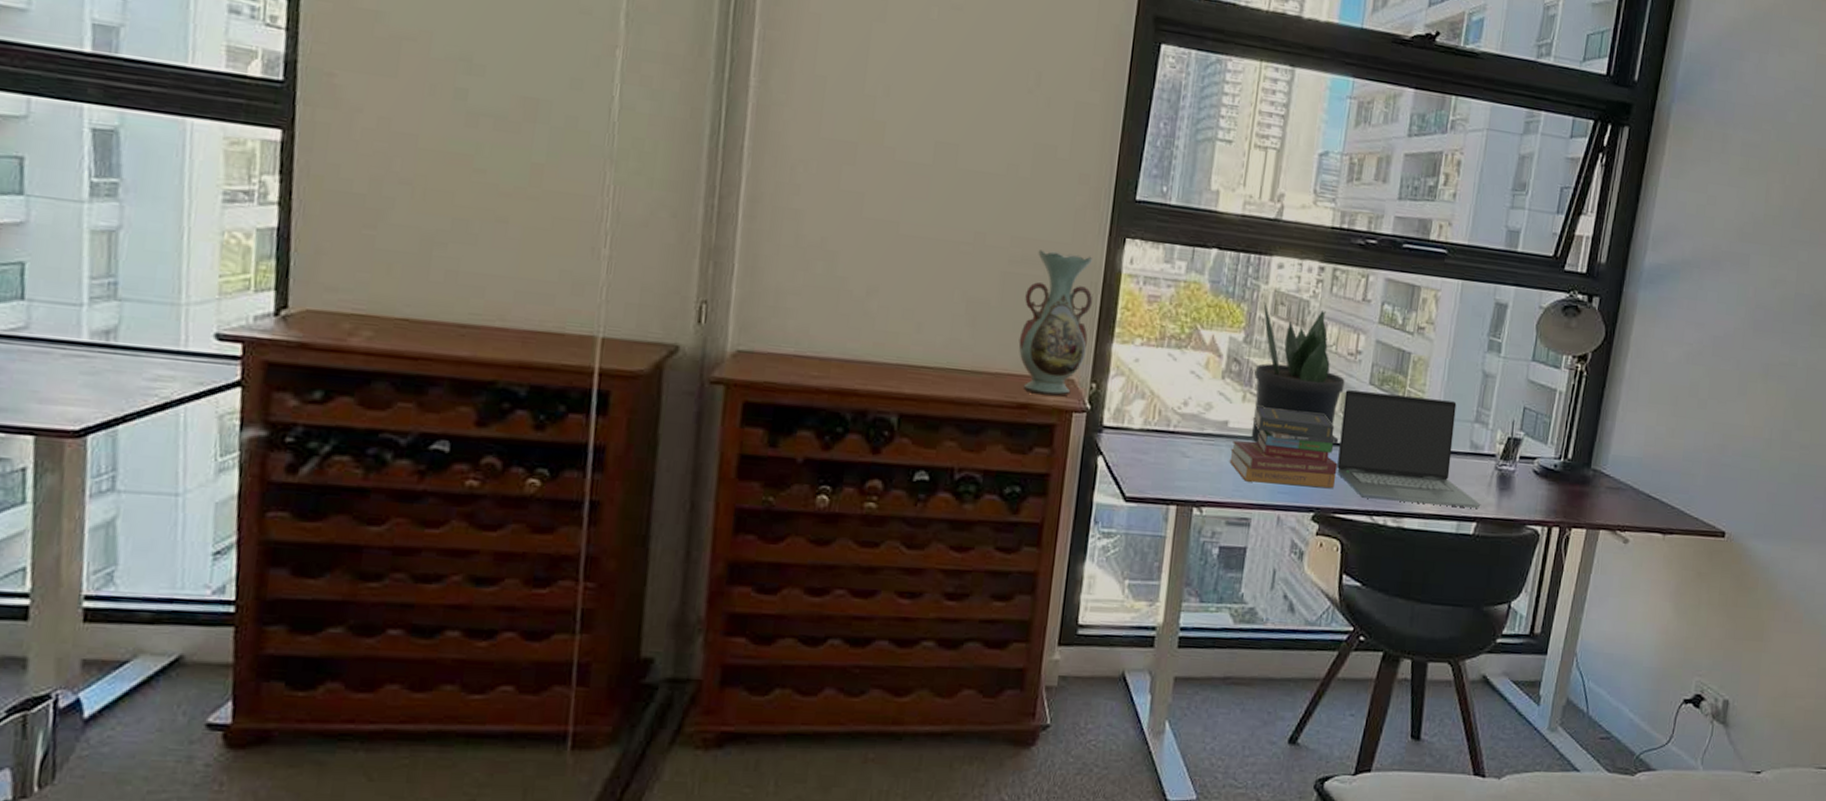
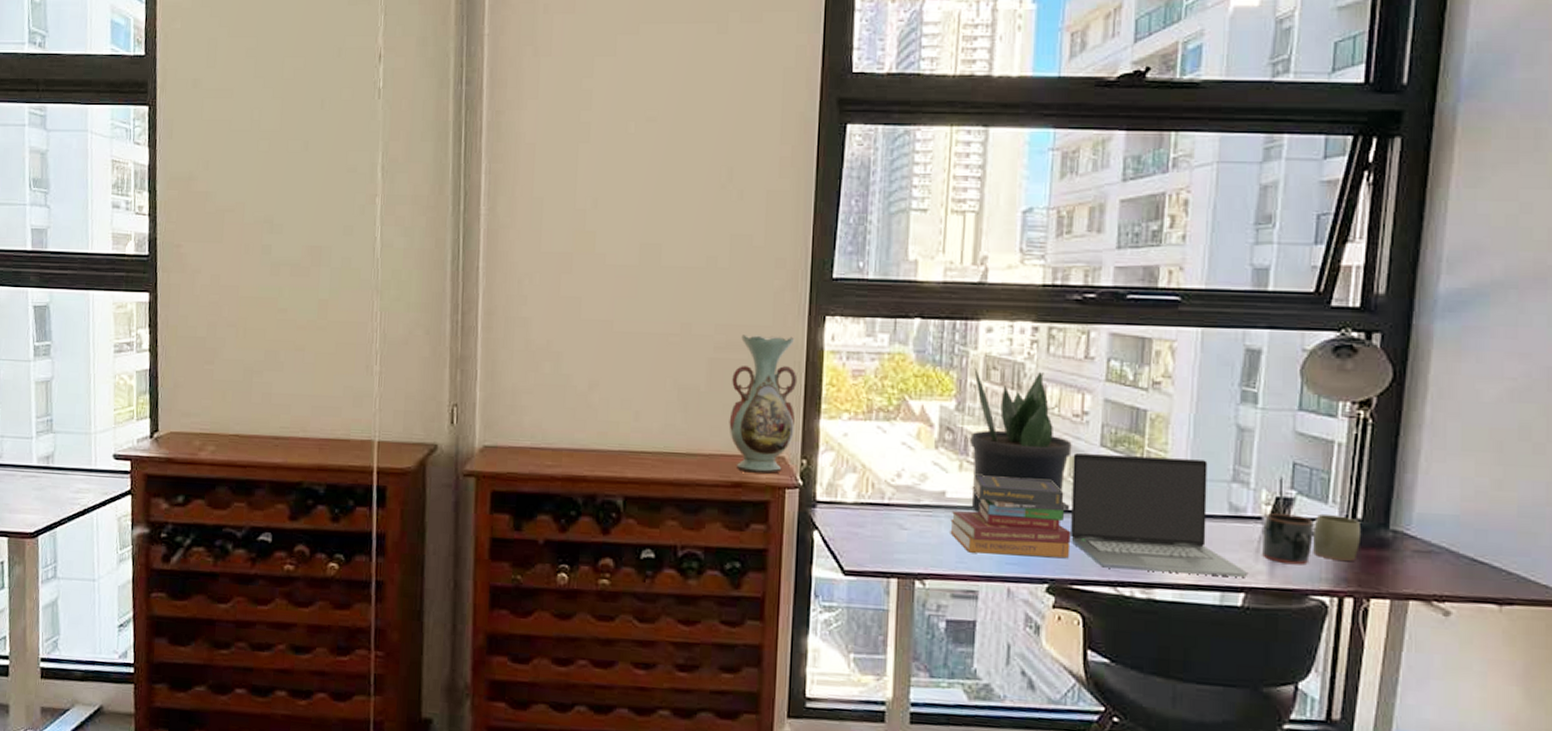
mug: none [1493,451,1535,498] -> present [1262,513,1314,565]
mug: none [1532,453,1571,495] -> present [1312,513,1362,561]

